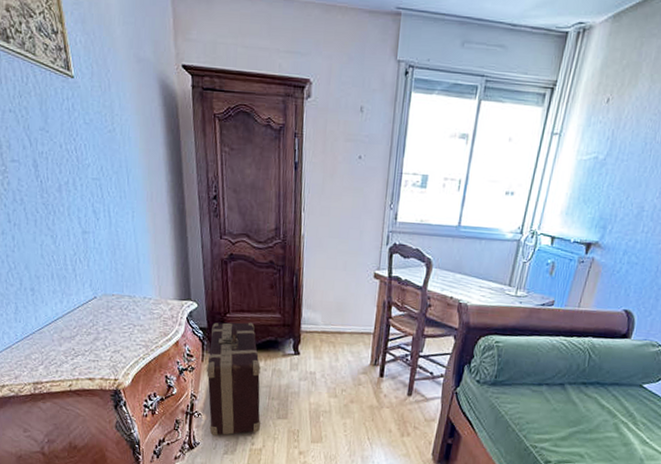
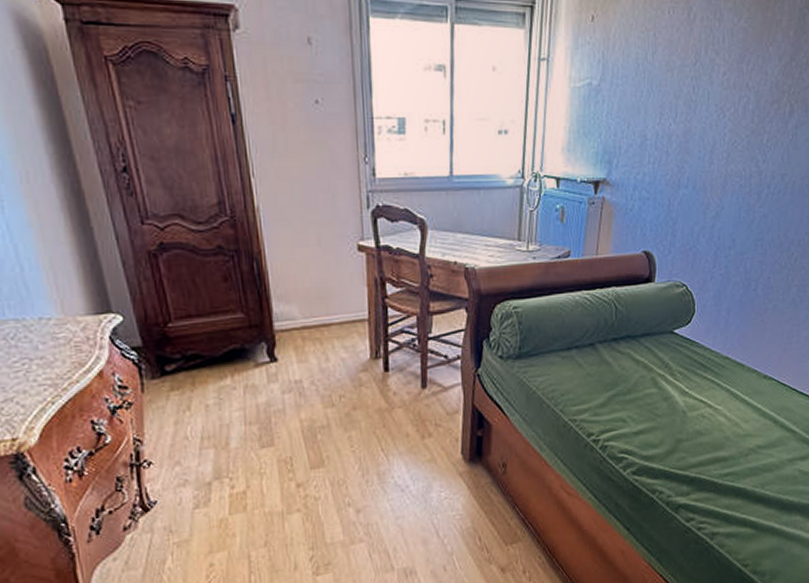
suitcase: present [206,322,261,437] -> none [149,329,240,489]

